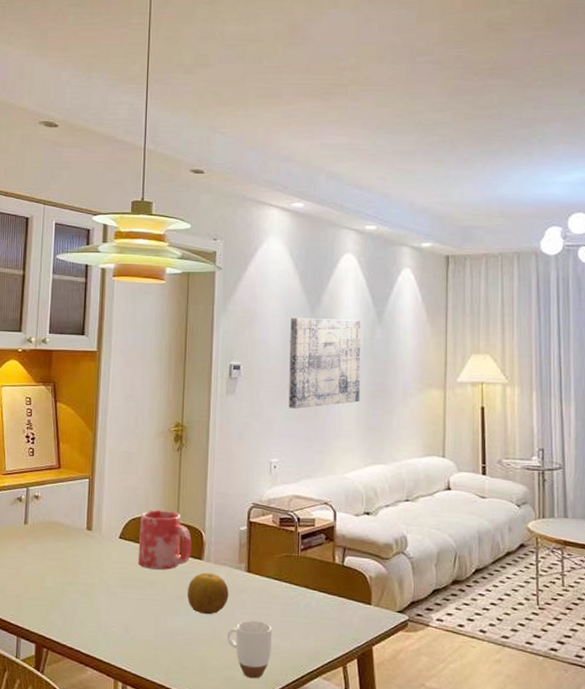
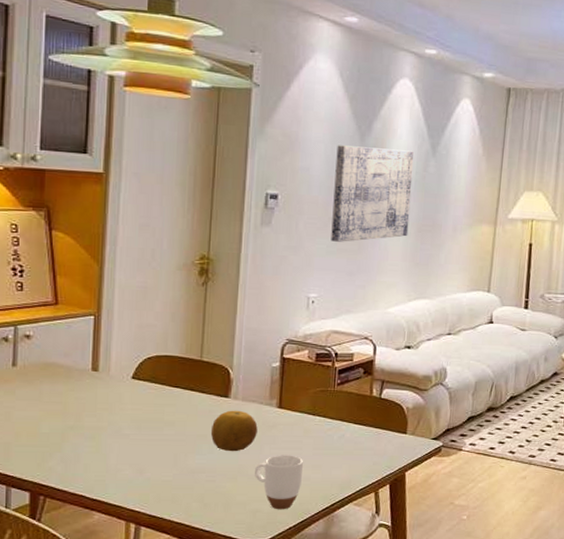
vase: present [138,509,192,570] -> none [154,347,217,409]

